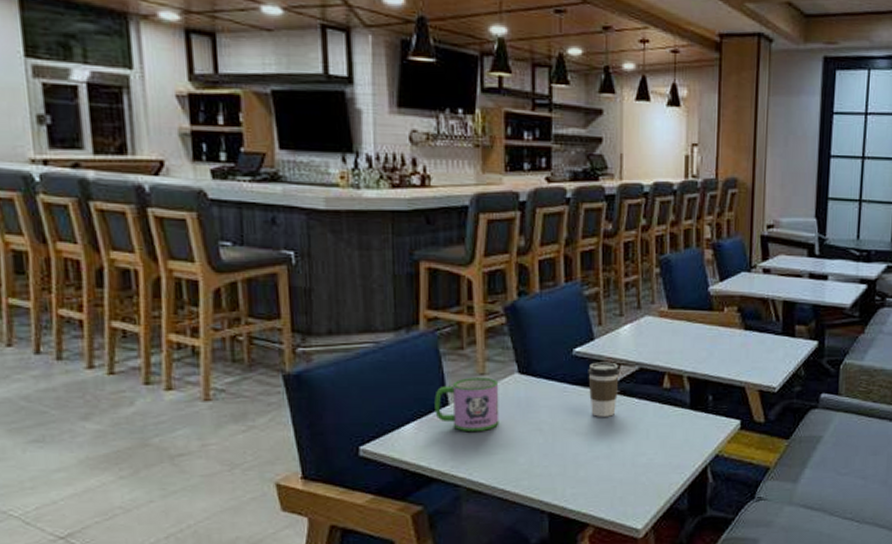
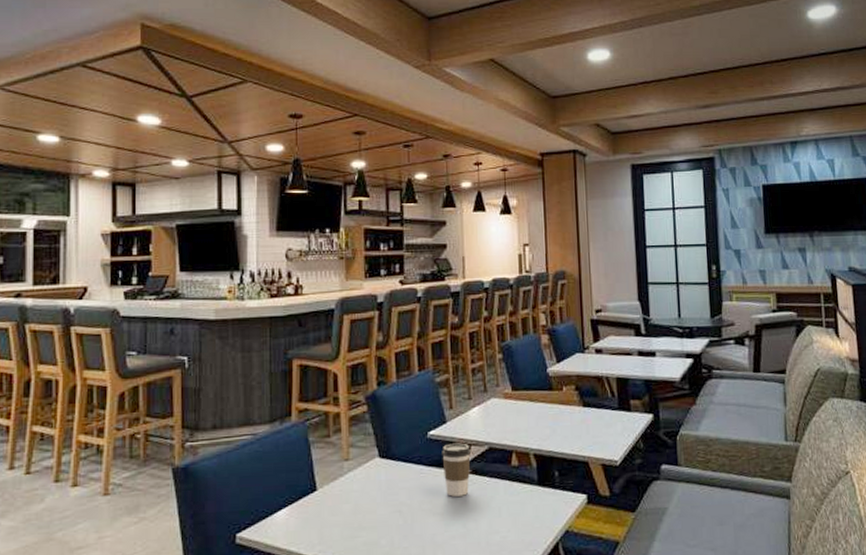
mug: present [434,377,499,432] -> none [304,463,363,516]

